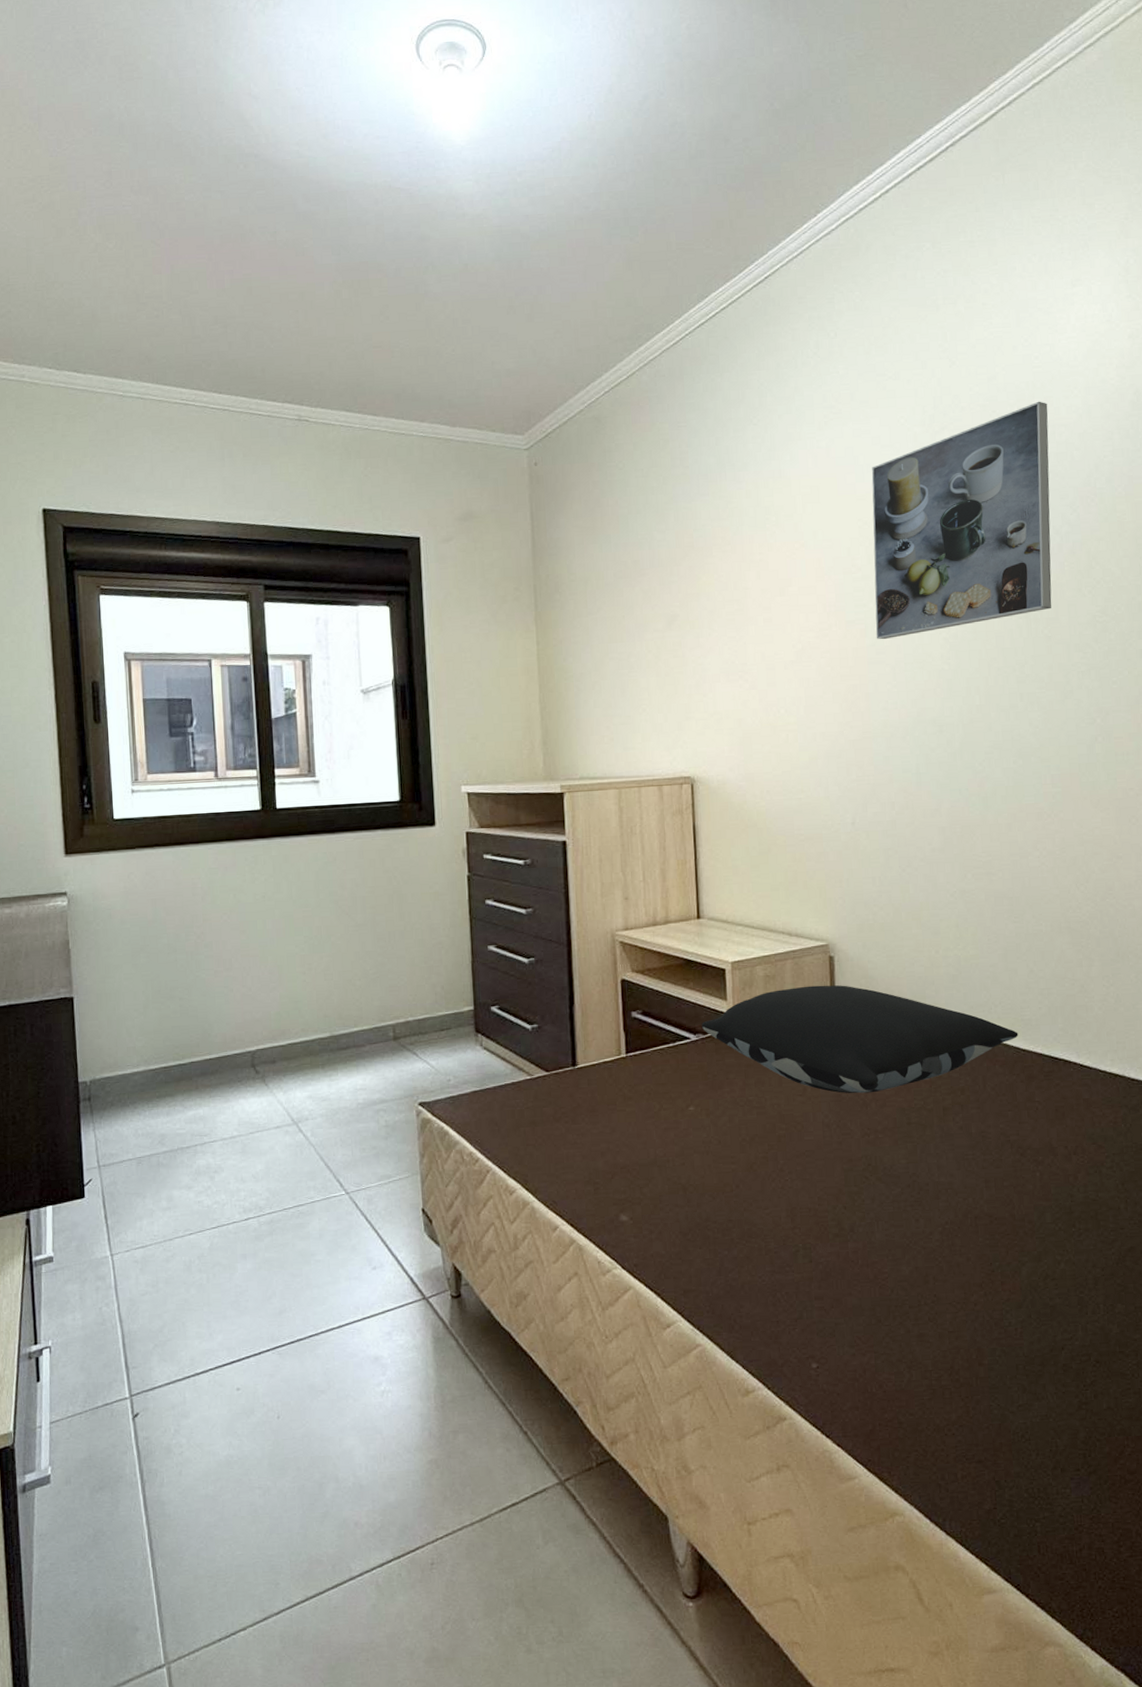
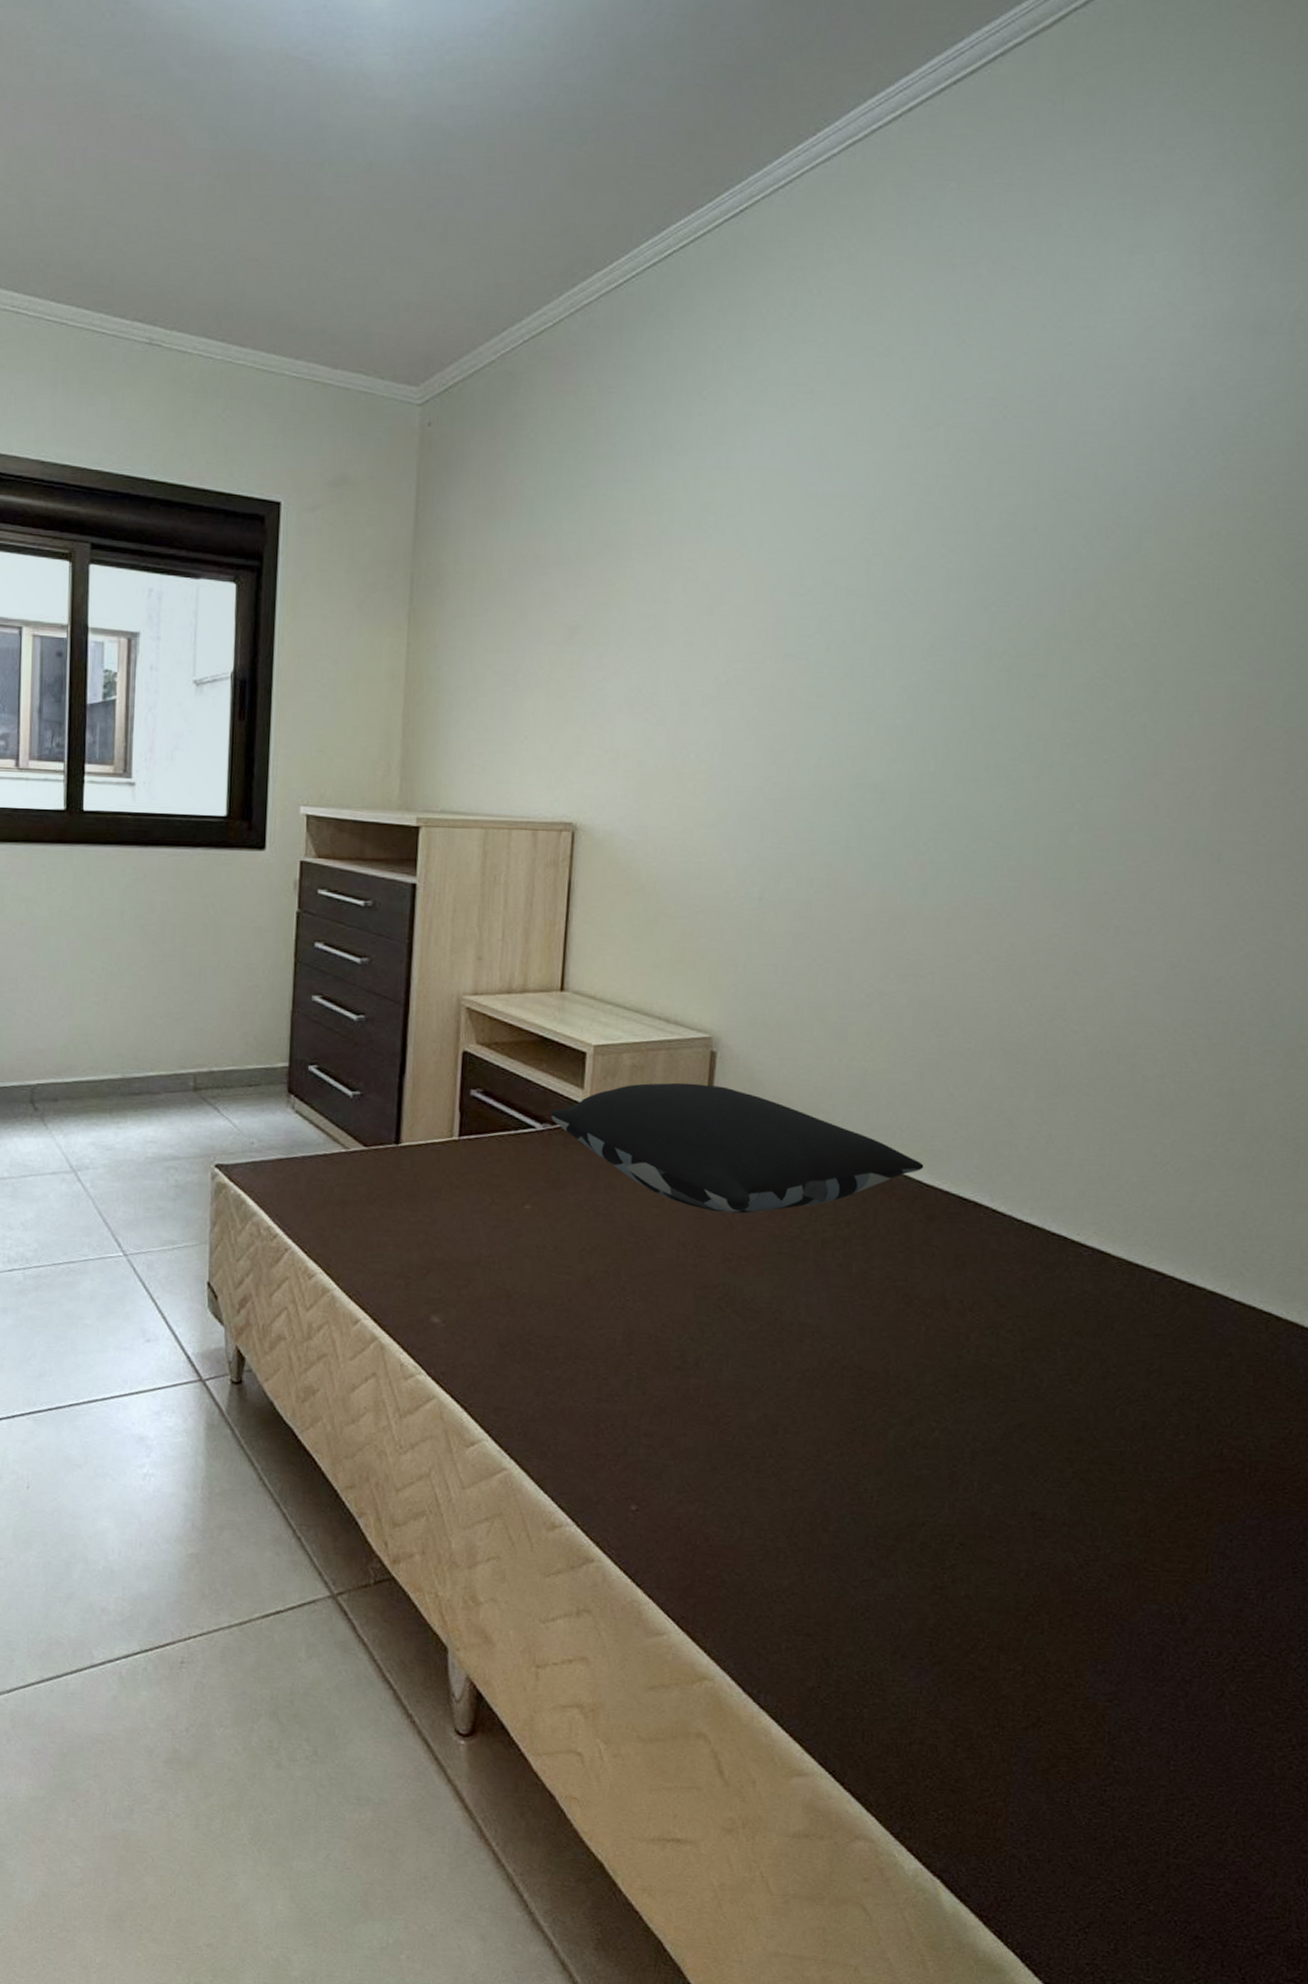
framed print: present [871,401,1052,640] -> none [818,399,1075,681]

